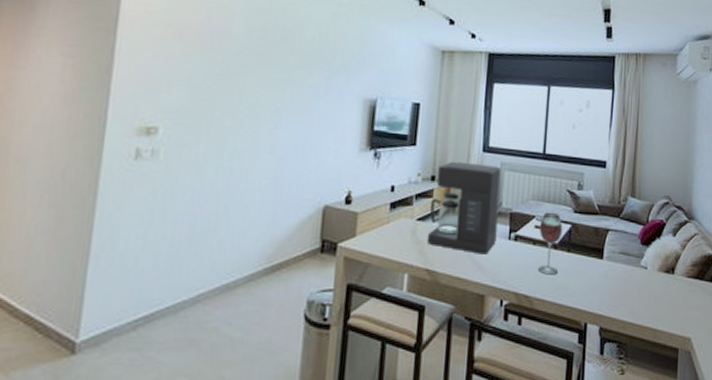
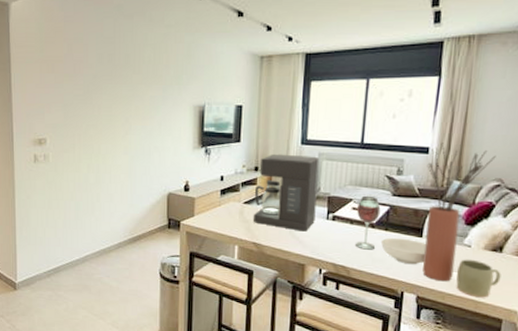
bowl: none [563,260,608,291] -> present [380,237,427,265]
vase: none [604,157,664,309] -> present [422,143,496,282]
mug: none [635,282,675,325] -> present [456,259,501,298]

